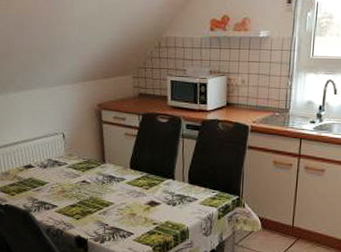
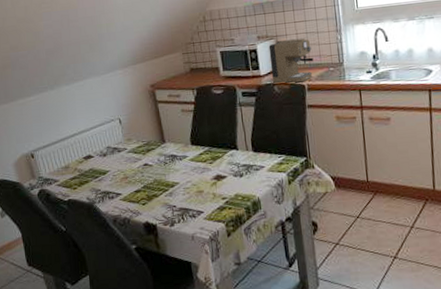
coffee maker: none [217,78,261,123] -> present [268,37,314,84]

